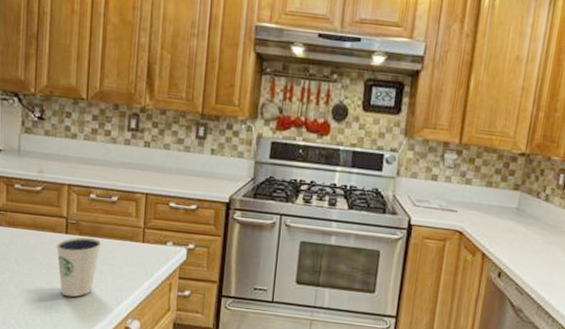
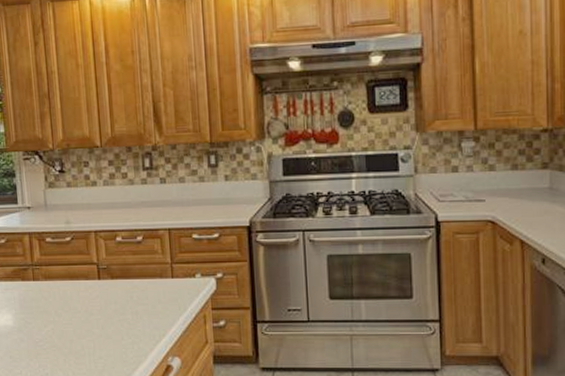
dixie cup: present [55,237,102,297] -> none [90,281,134,342]

